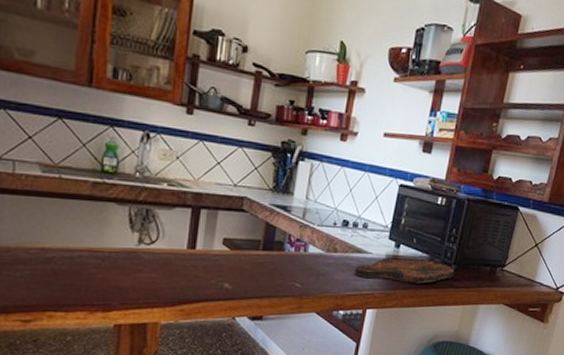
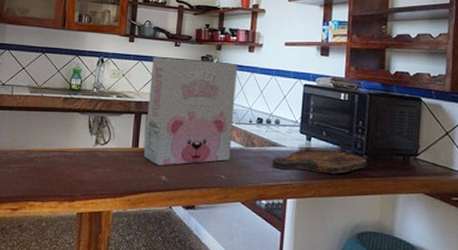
cereal box: none [201,137,325,272] -> present [143,57,237,166]

